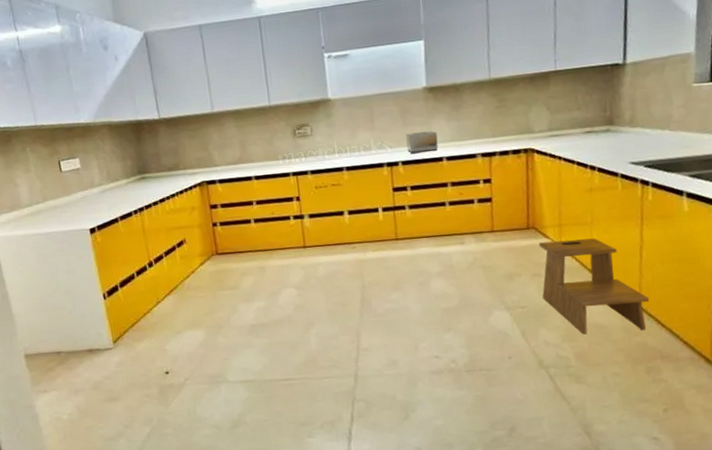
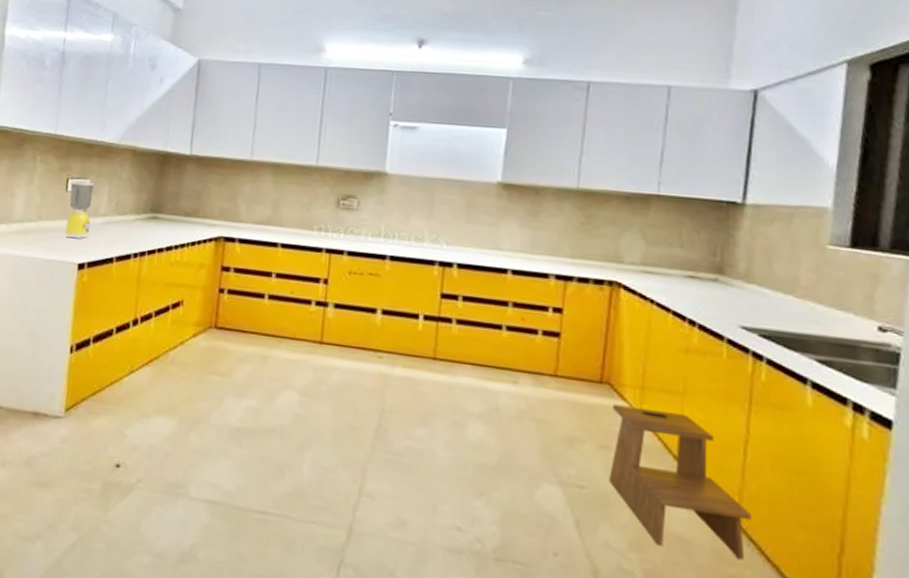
blender: none [62,159,92,210] -> present [65,181,95,239]
toaster: present [406,131,438,154] -> none [466,231,505,261]

